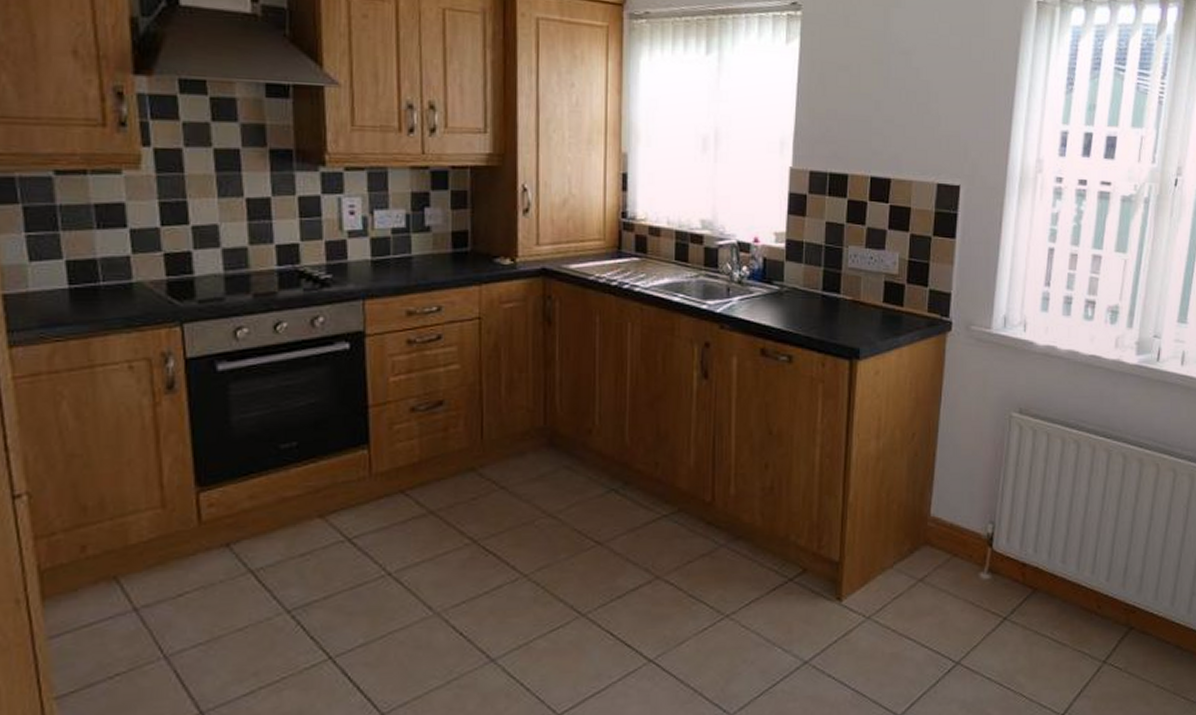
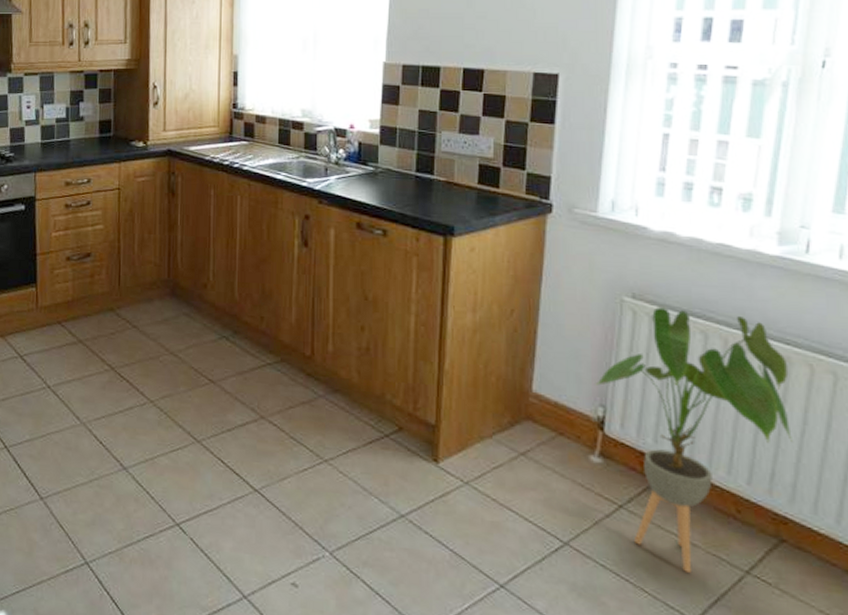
house plant: none [986,421,1141,671] -> present [595,307,792,573]

